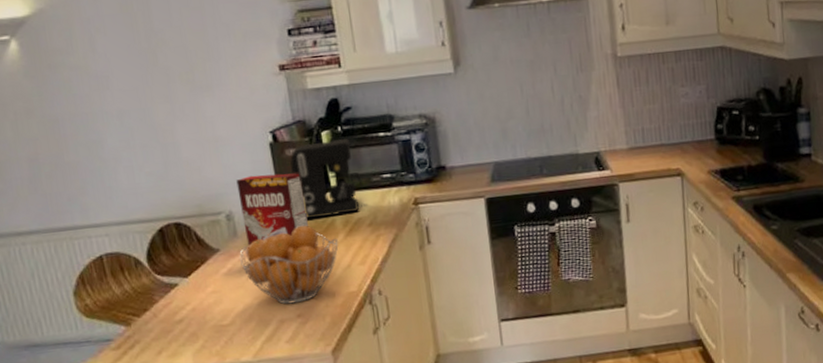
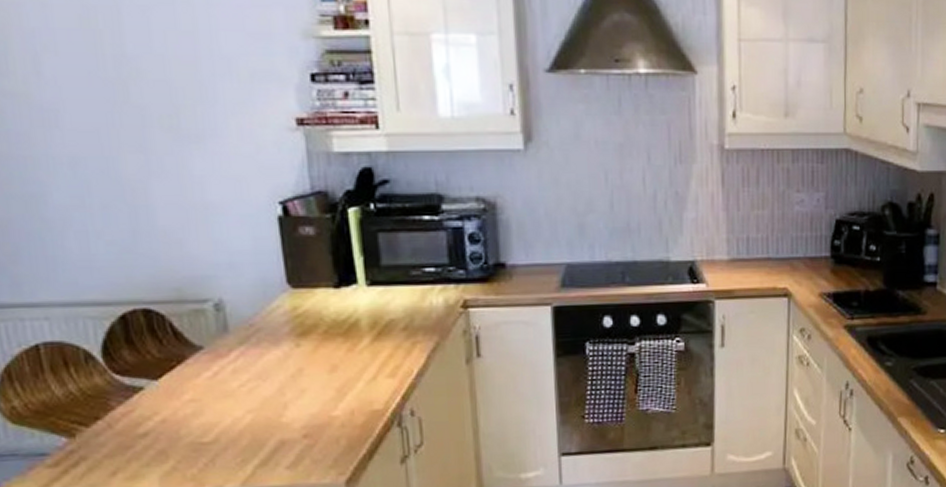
cereal box: present [236,173,308,246] -> none [230,256,324,345]
fruit basket: present [239,225,339,305] -> none [230,323,362,421]
coffee maker: present [289,139,364,220] -> none [303,220,400,317]

